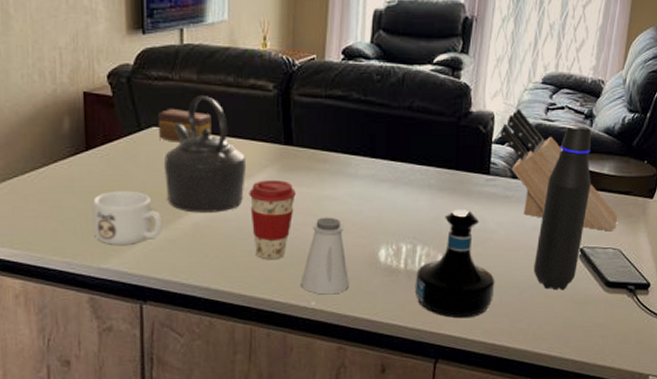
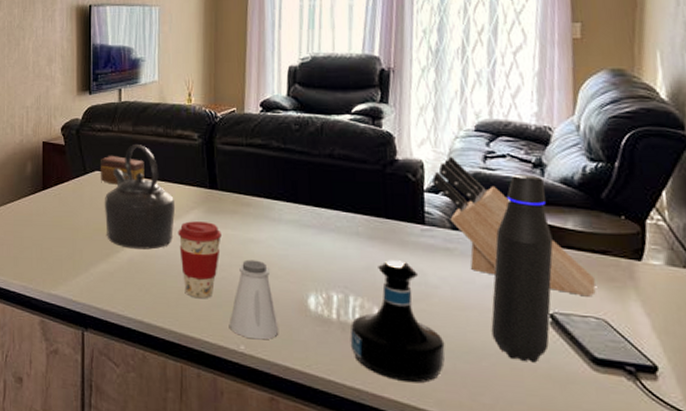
mug: present [93,190,163,245] -> none [46,225,103,274]

